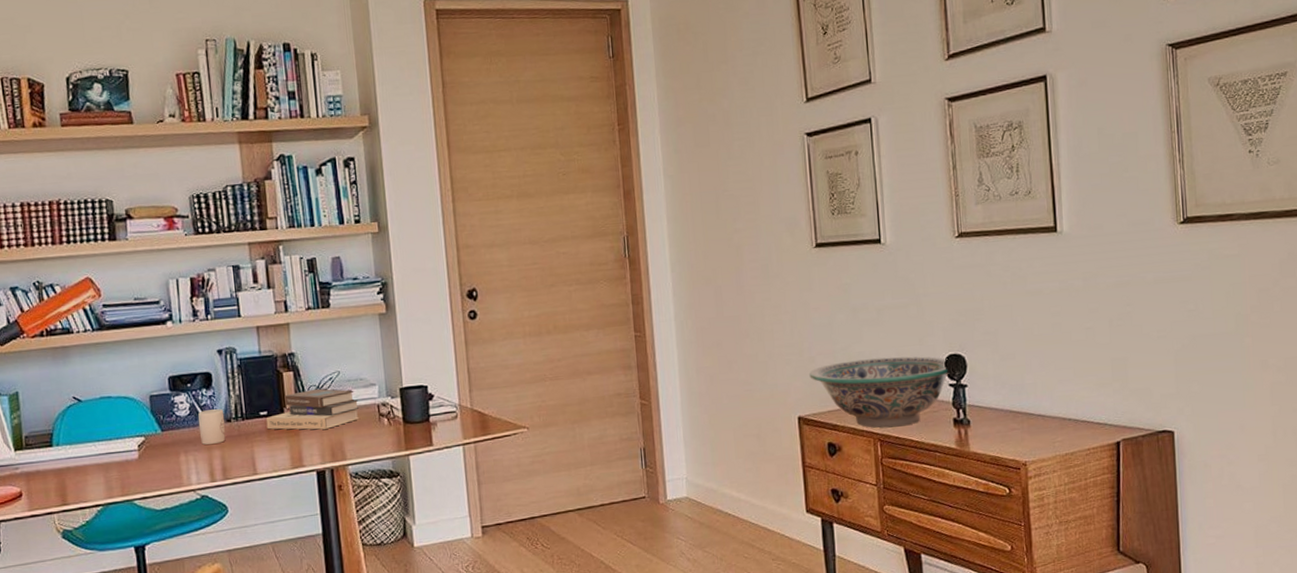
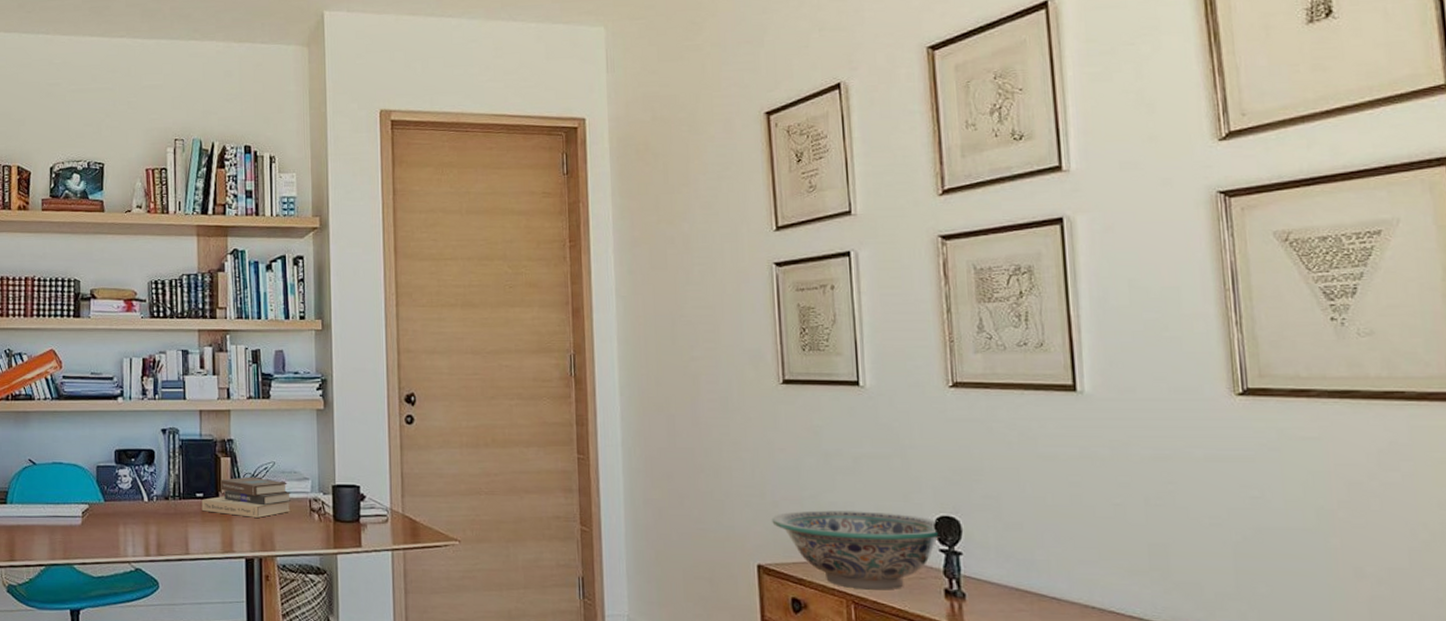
mug: present [198,409,226,446] -> none [138,486,163,520]

